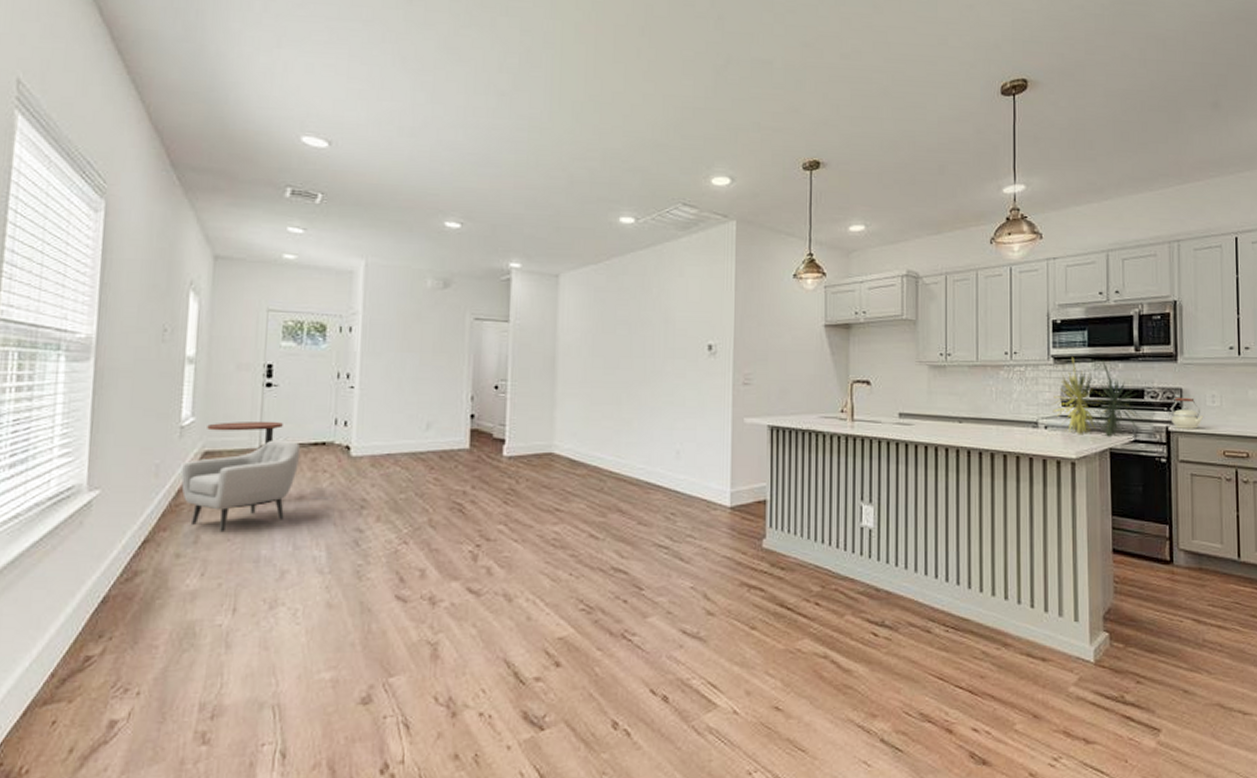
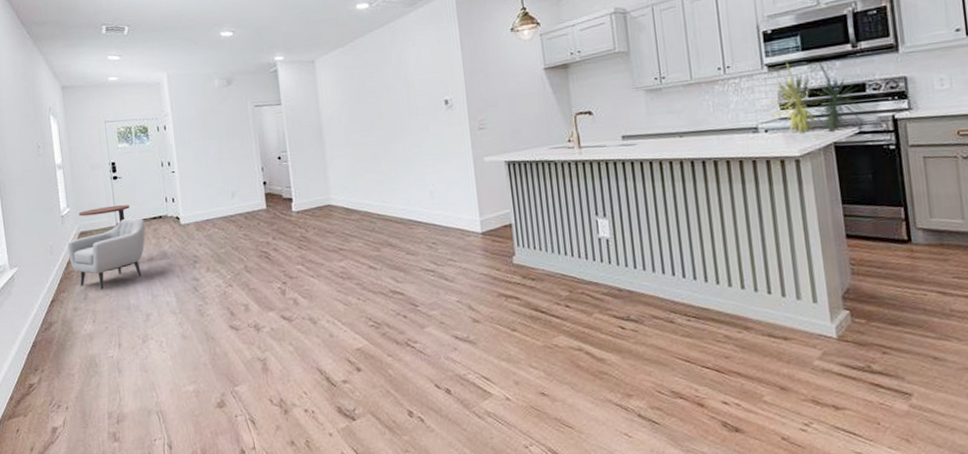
kettle: present [1171,397,1204,429] -> none [896,84,933,116]

